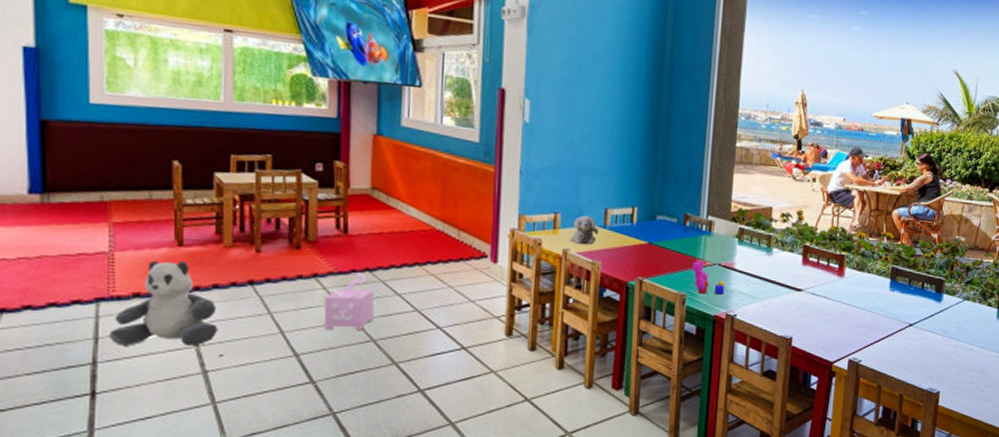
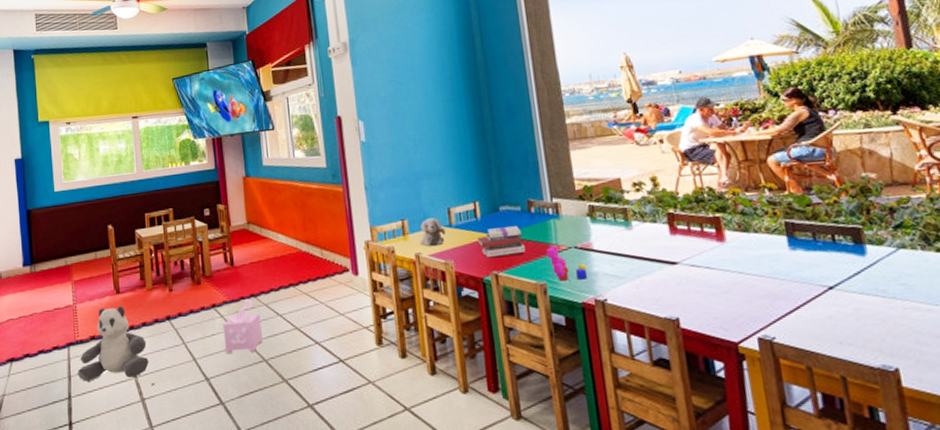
books: none [629,235,674,265] -> present [477,225,526,258]

